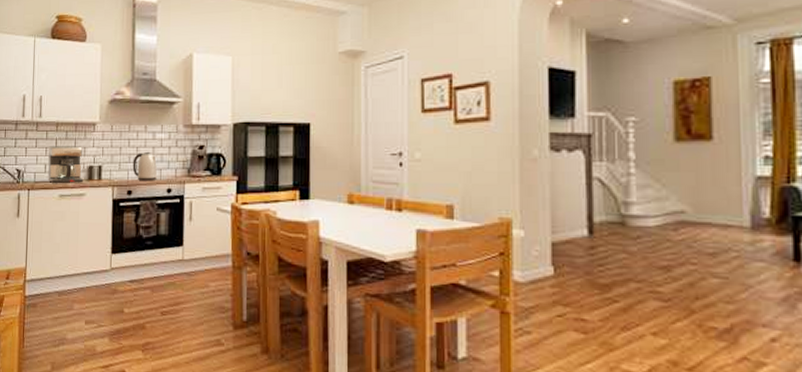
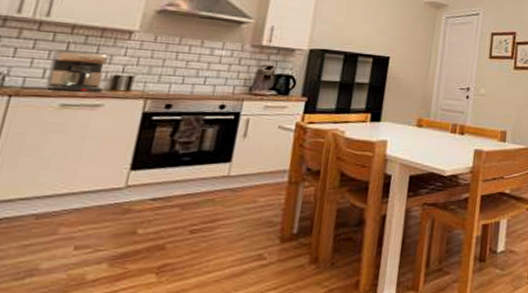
kettle: present [132,152,157,181] -> none [177,66,211,97]

